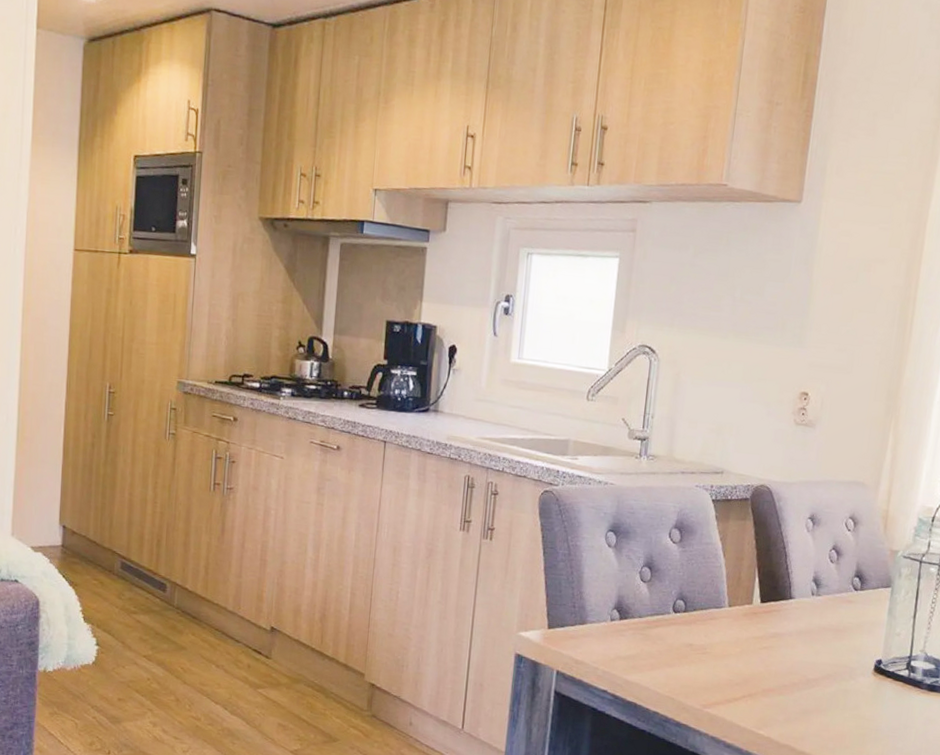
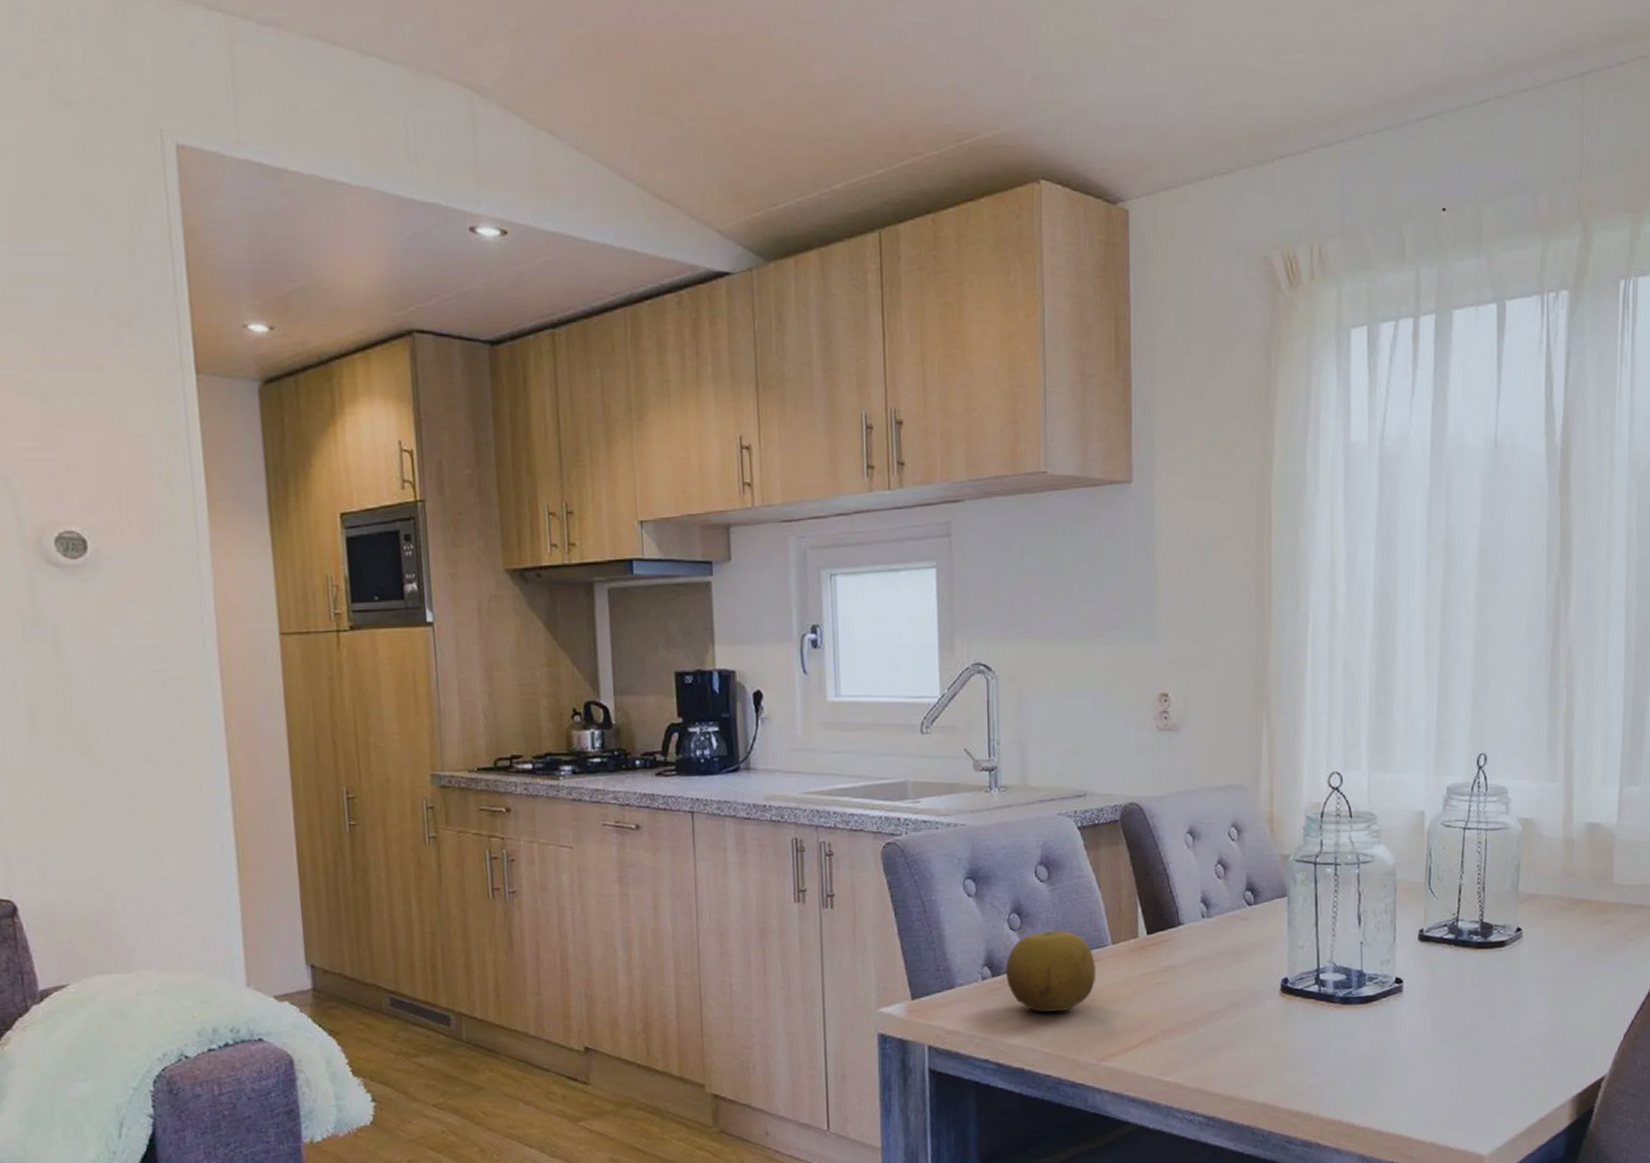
fruit: none [631,586,712,659] -> present [1005,930,1096,1012]

